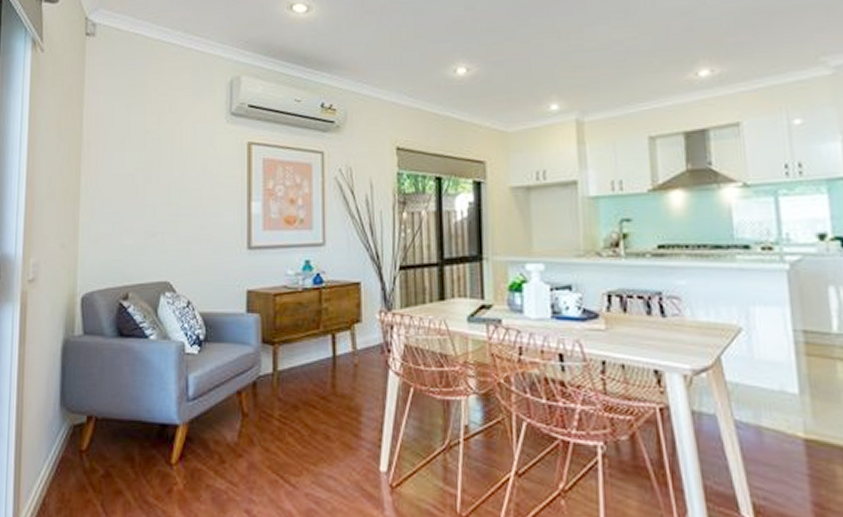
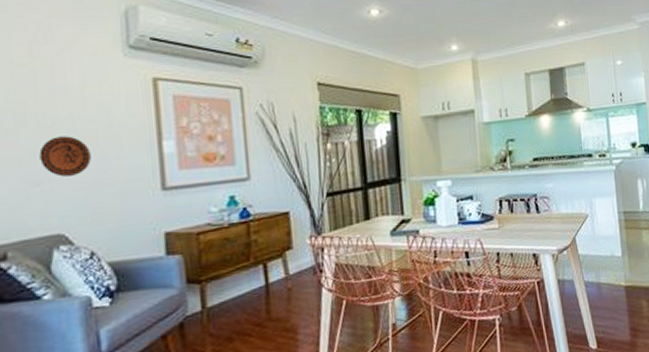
decorative plate: none [158,194,195,230] -> present [39,136,91,177]

